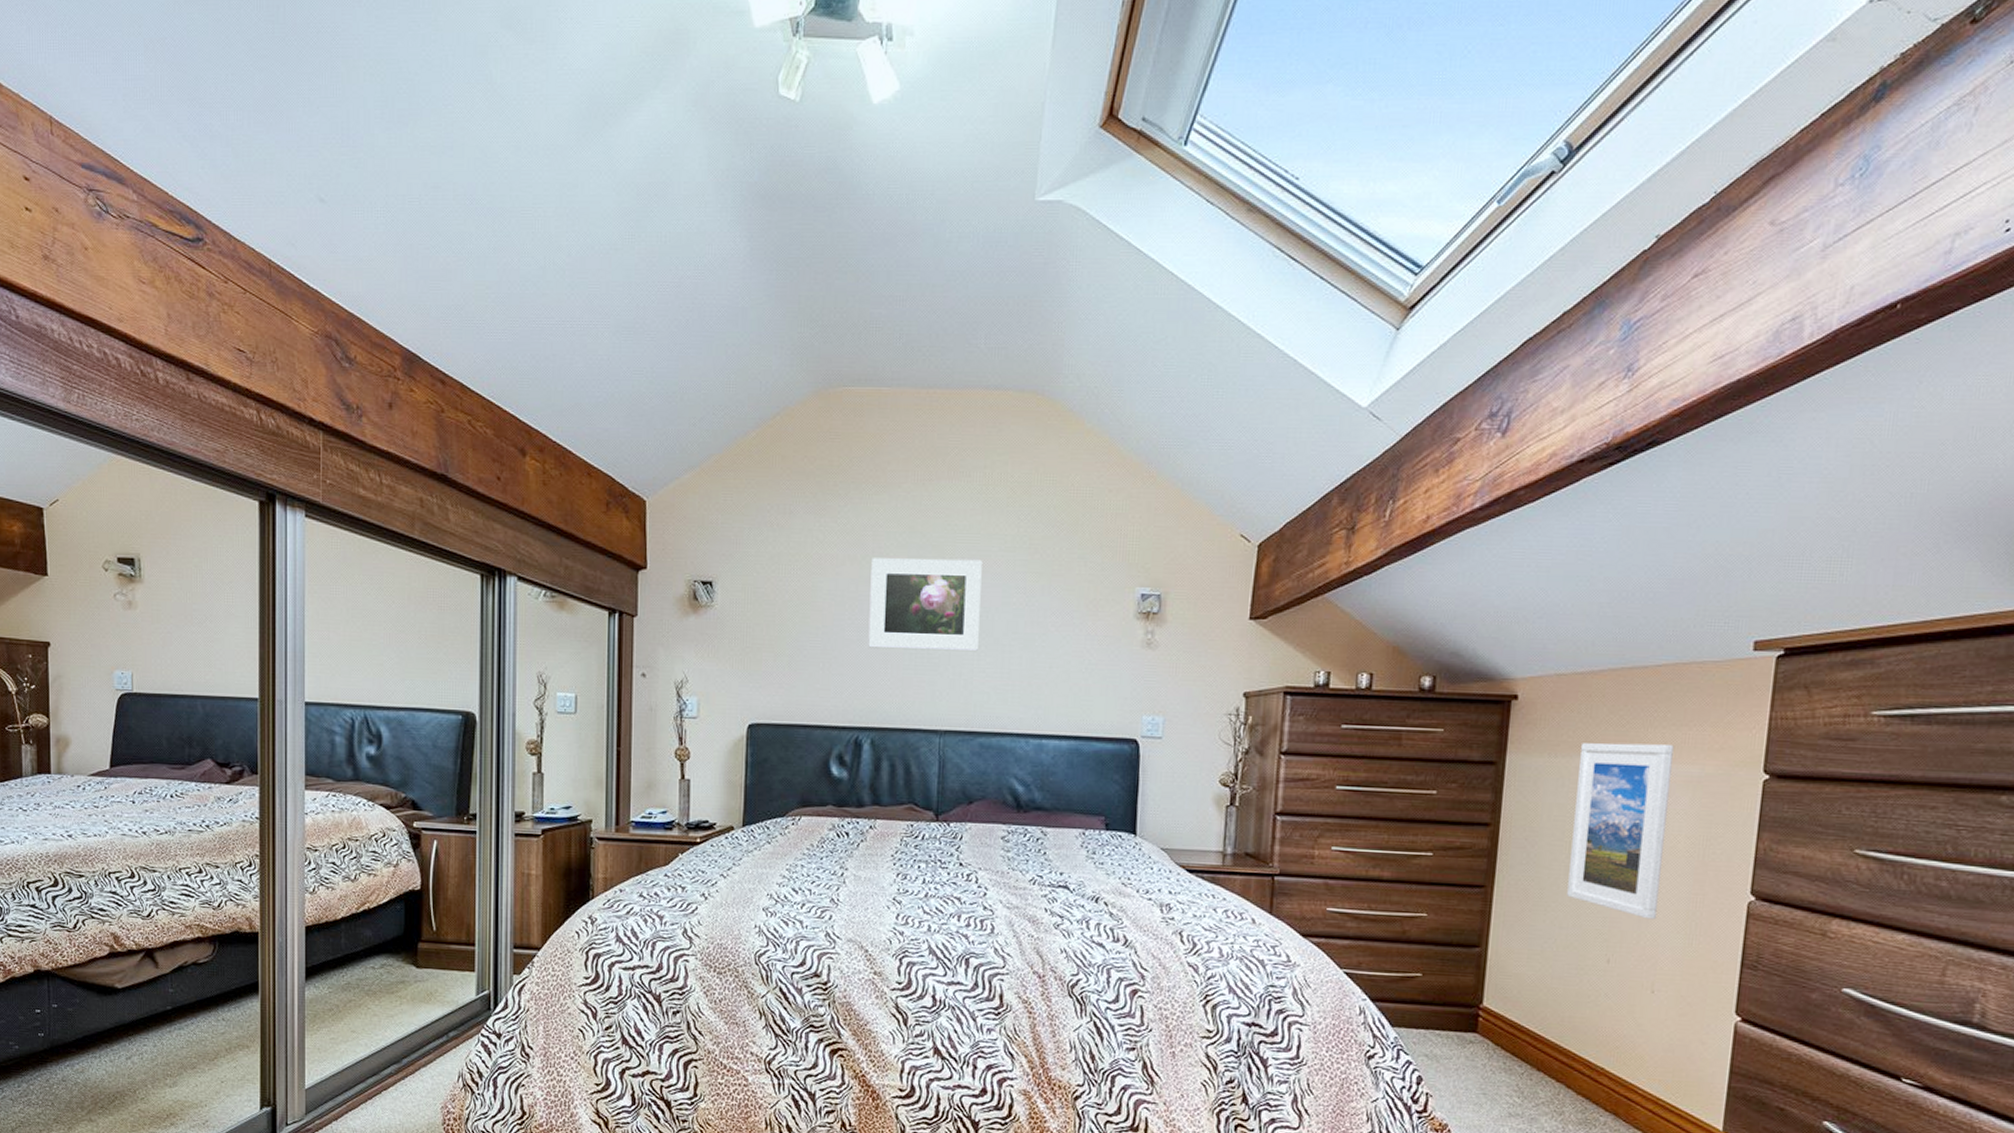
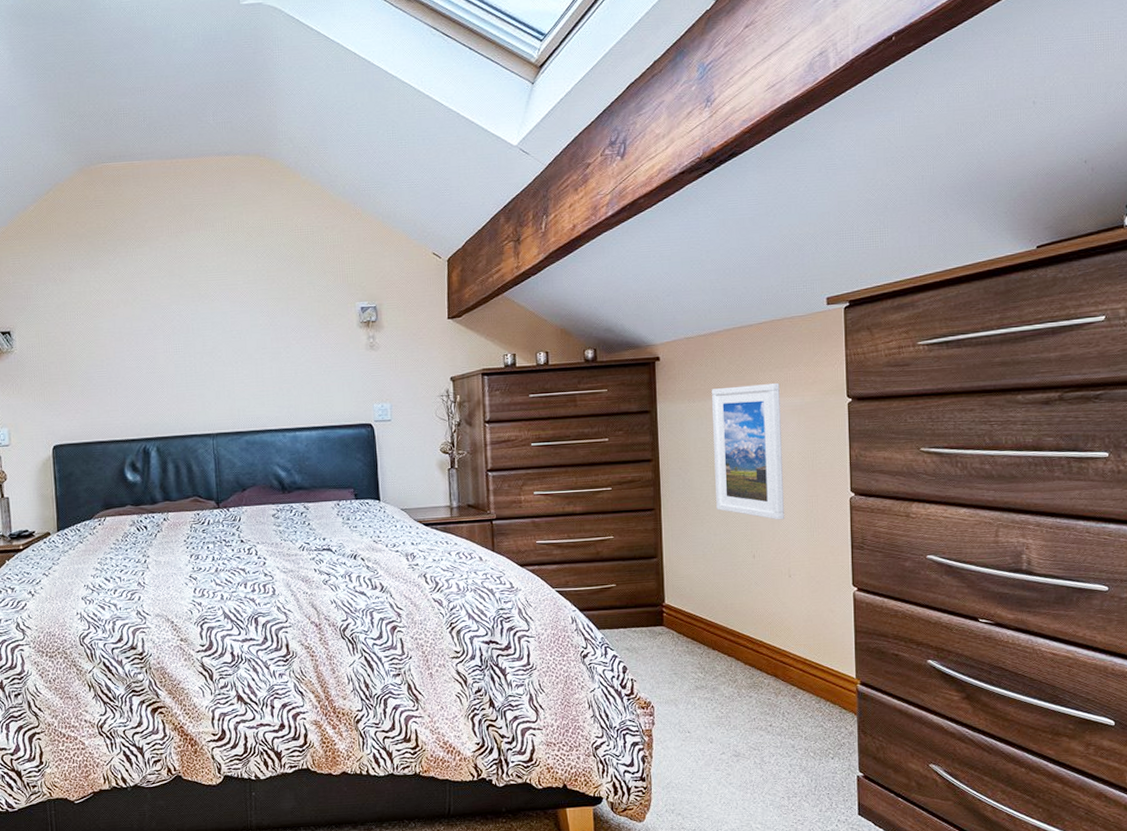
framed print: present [868,558,982,652] -> none [141,292,236,373]

